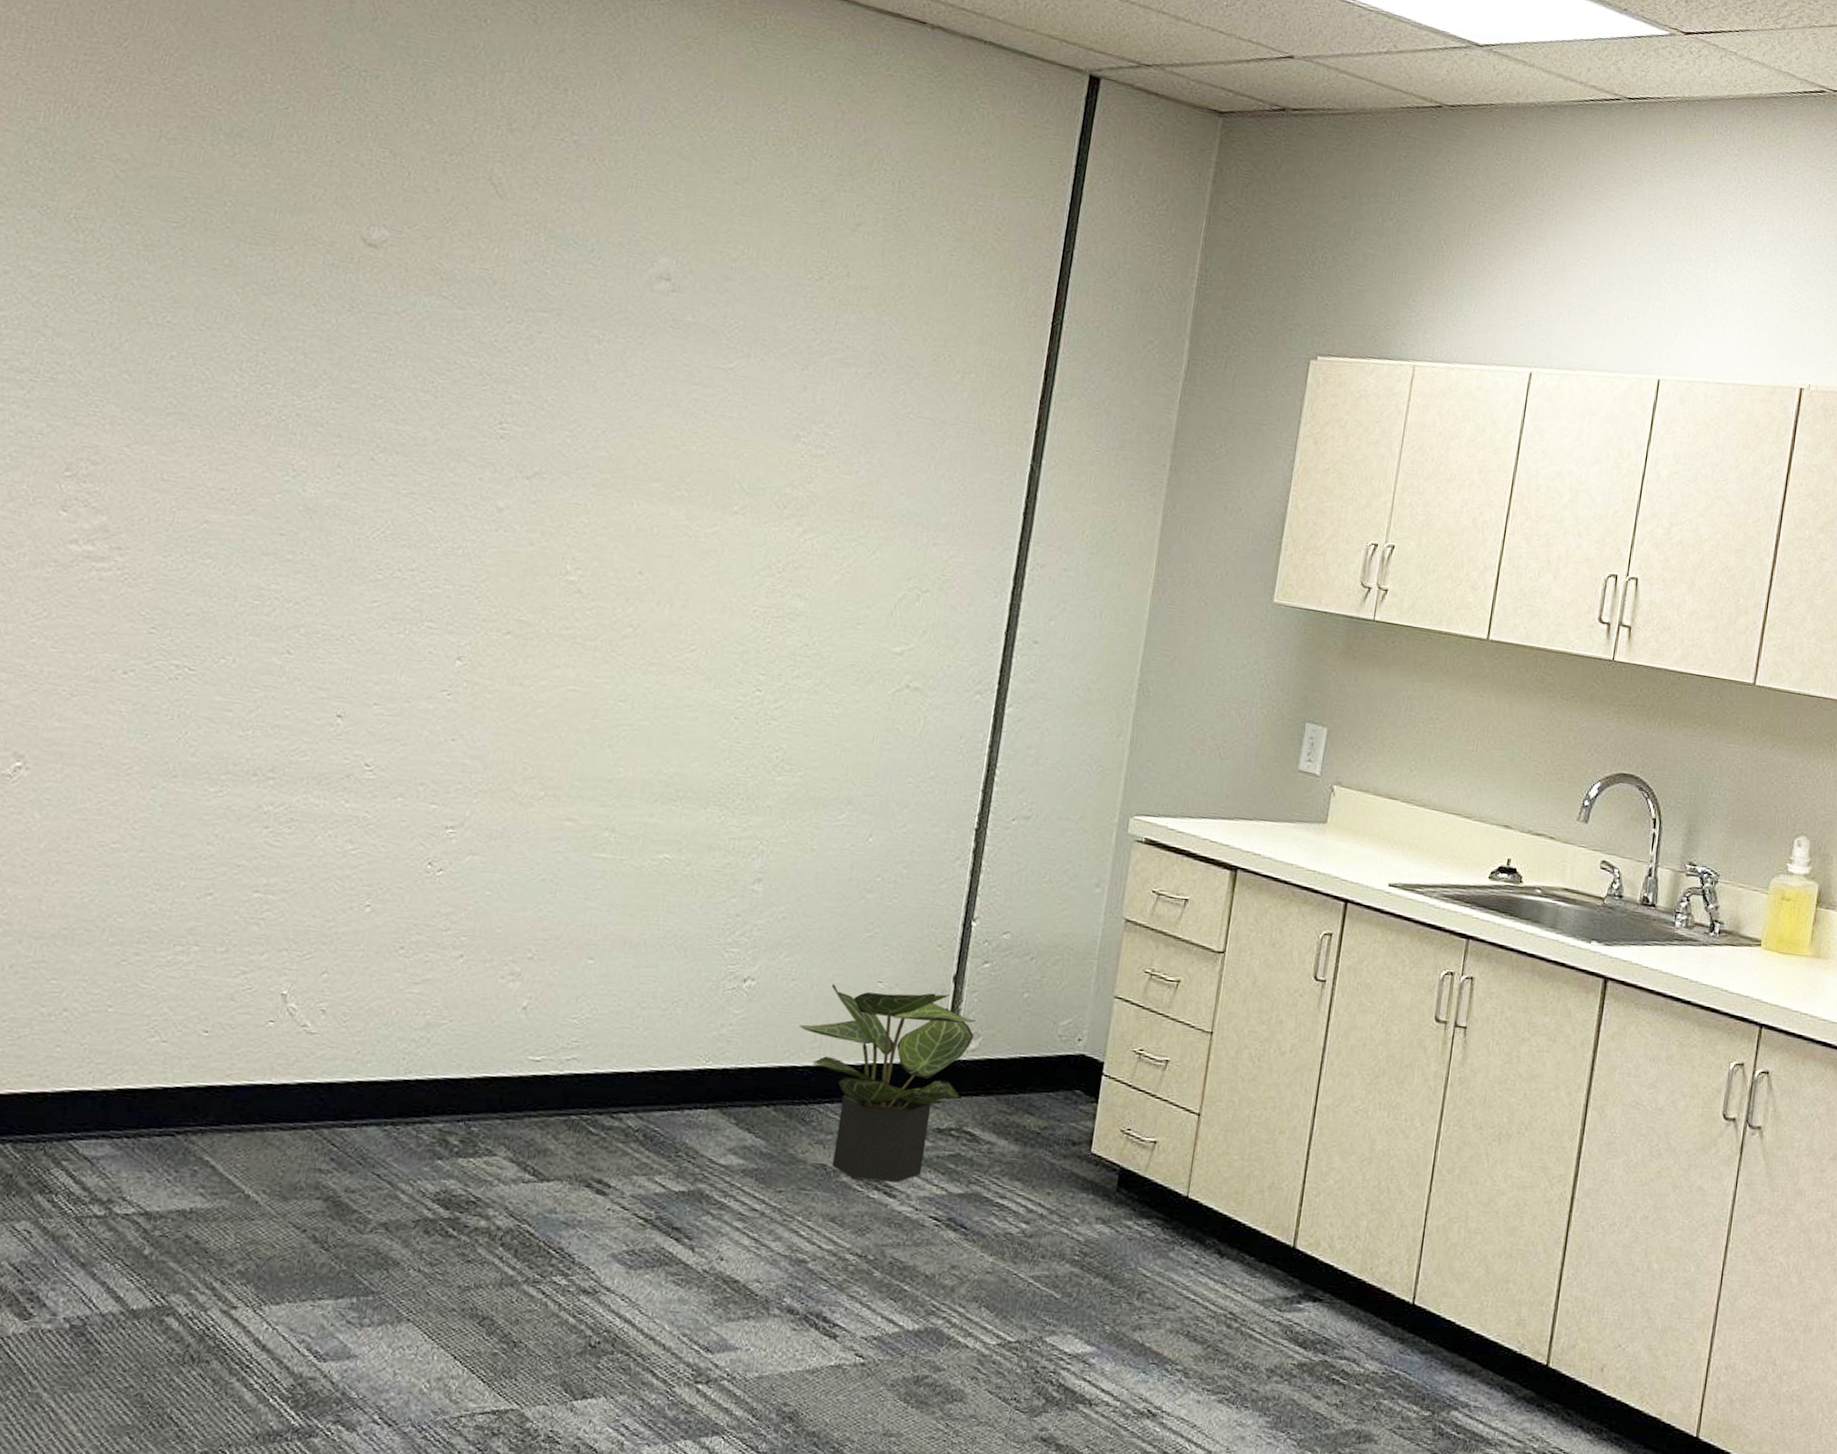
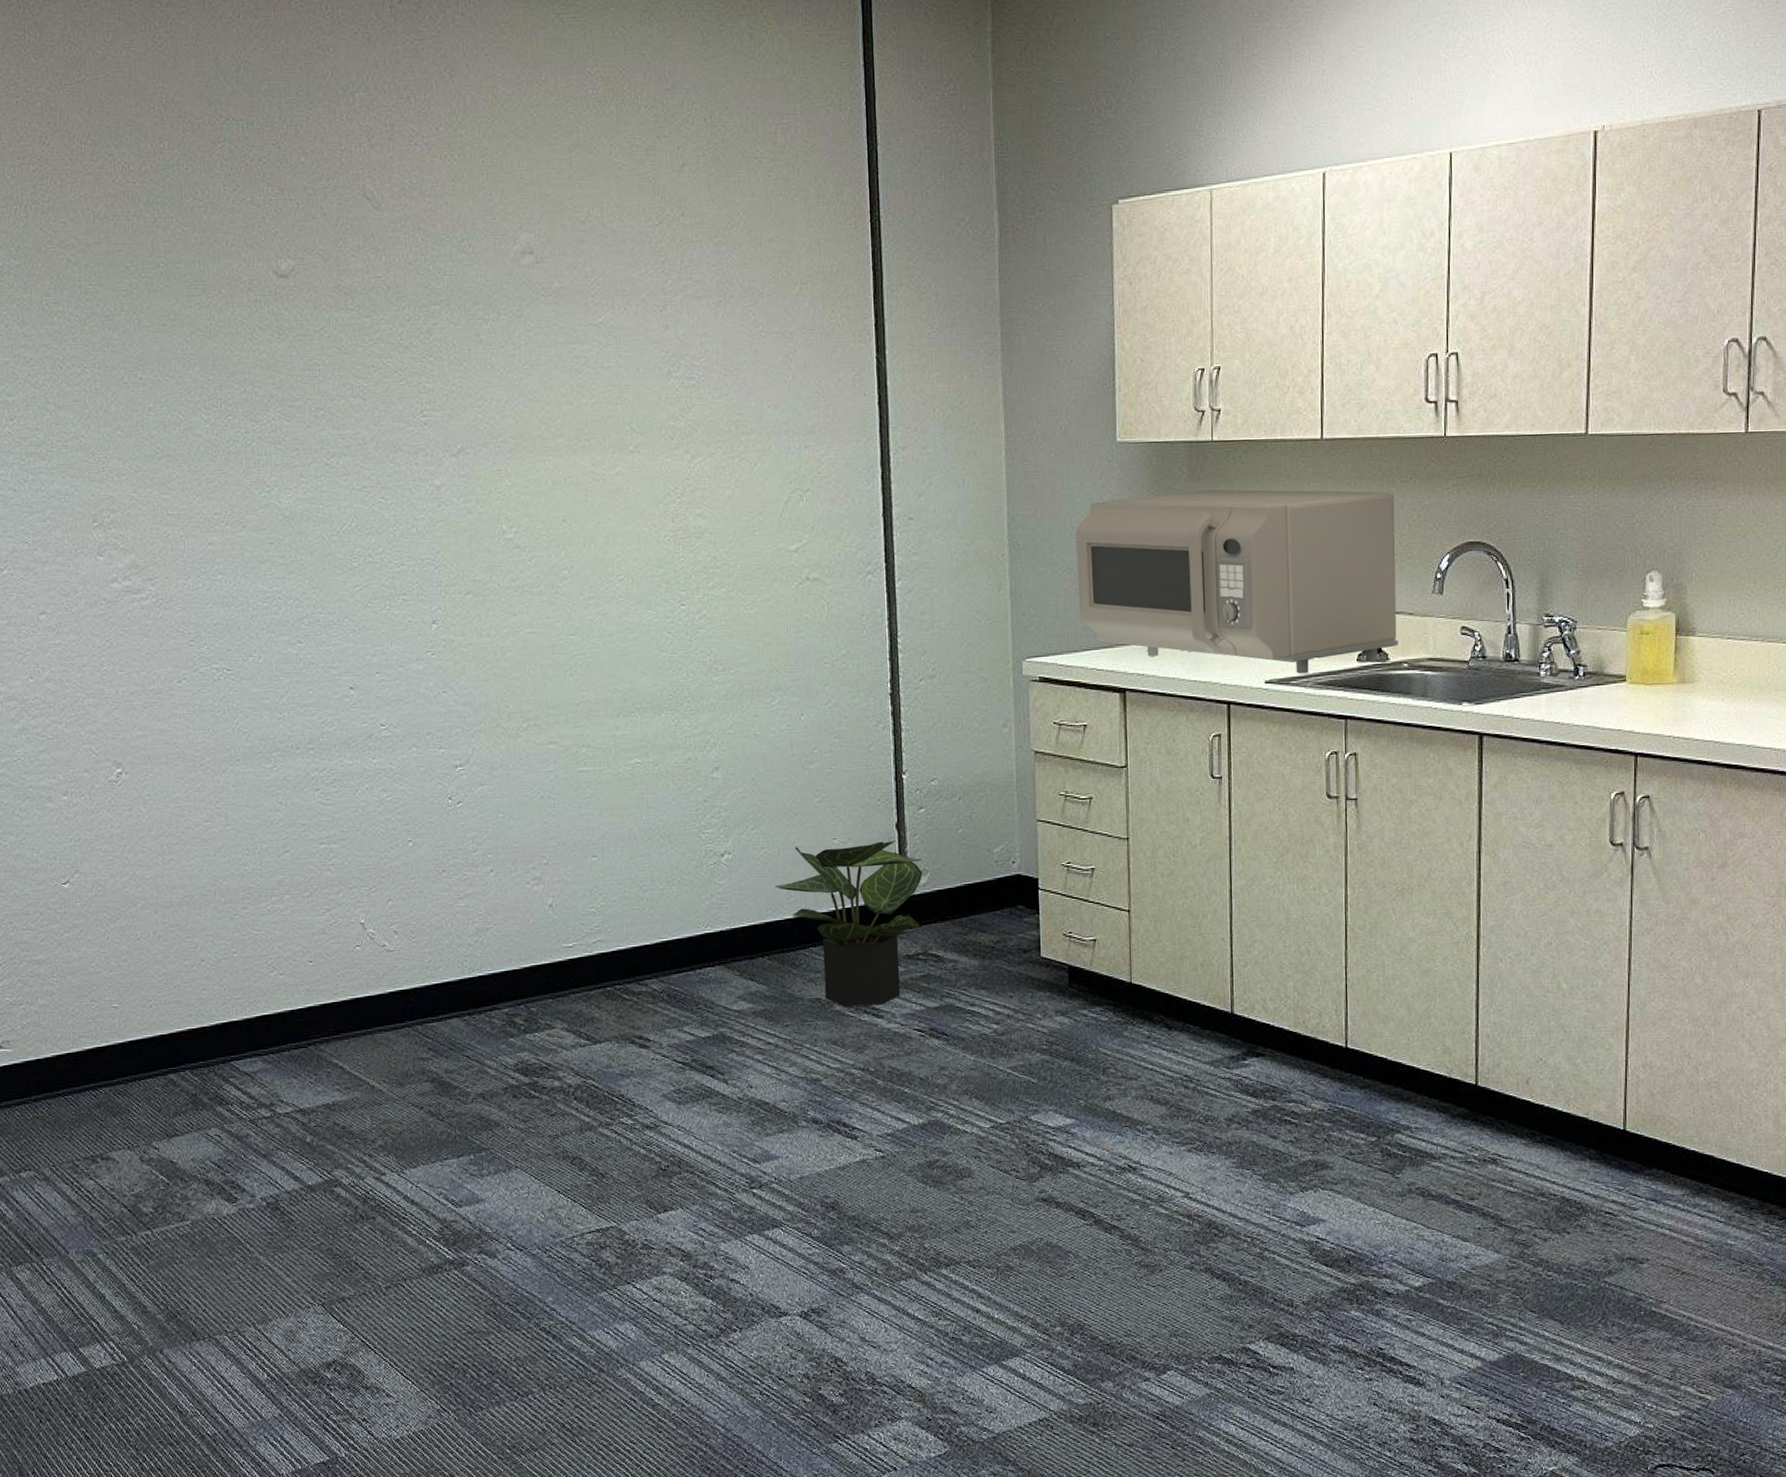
microwave: none [1201,661,1553,883] -> present [1075,489,1398,674]

